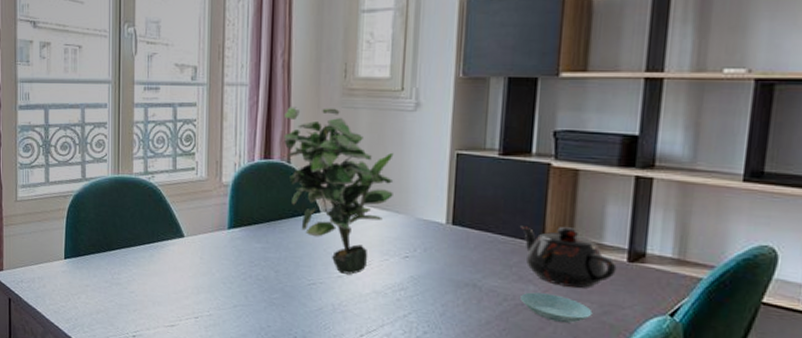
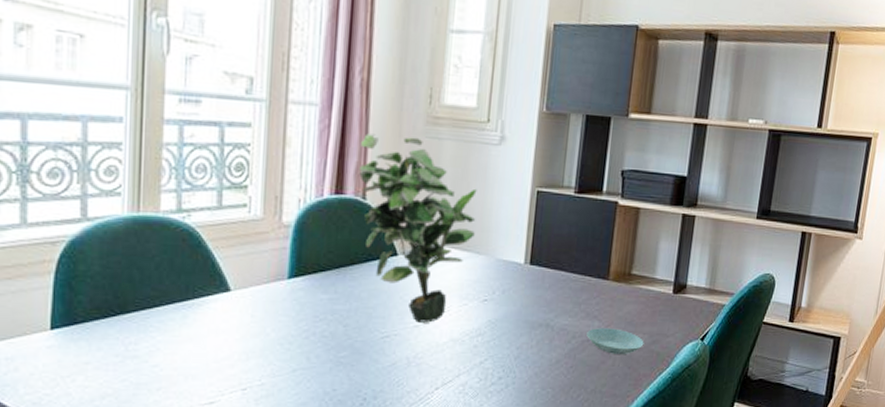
teapot: present [521,226,617,288] -> none [590,262,665,320]

